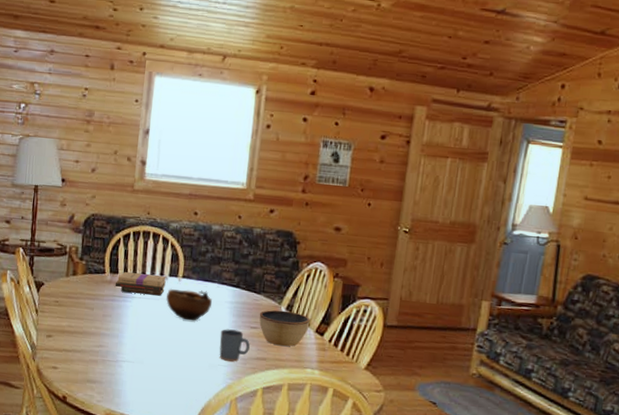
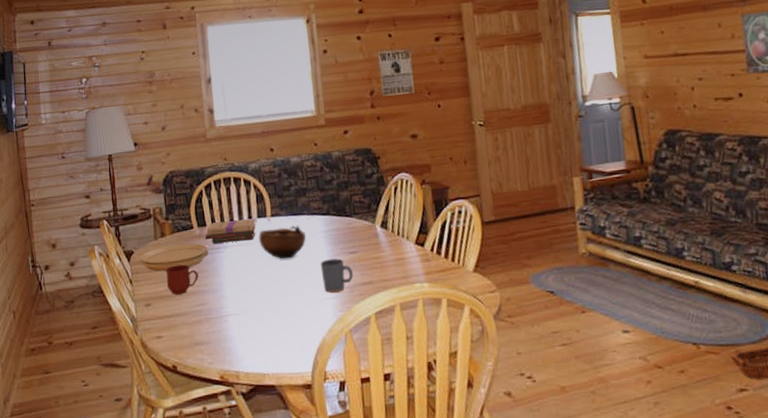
plate: none [48,284,116,310] -> present [139,243,208,272]
mug: none [70,304,102,333] -> present [165,264,199,295]
bowl: present [259,309,310,347] -> none [355,228,408,266]

